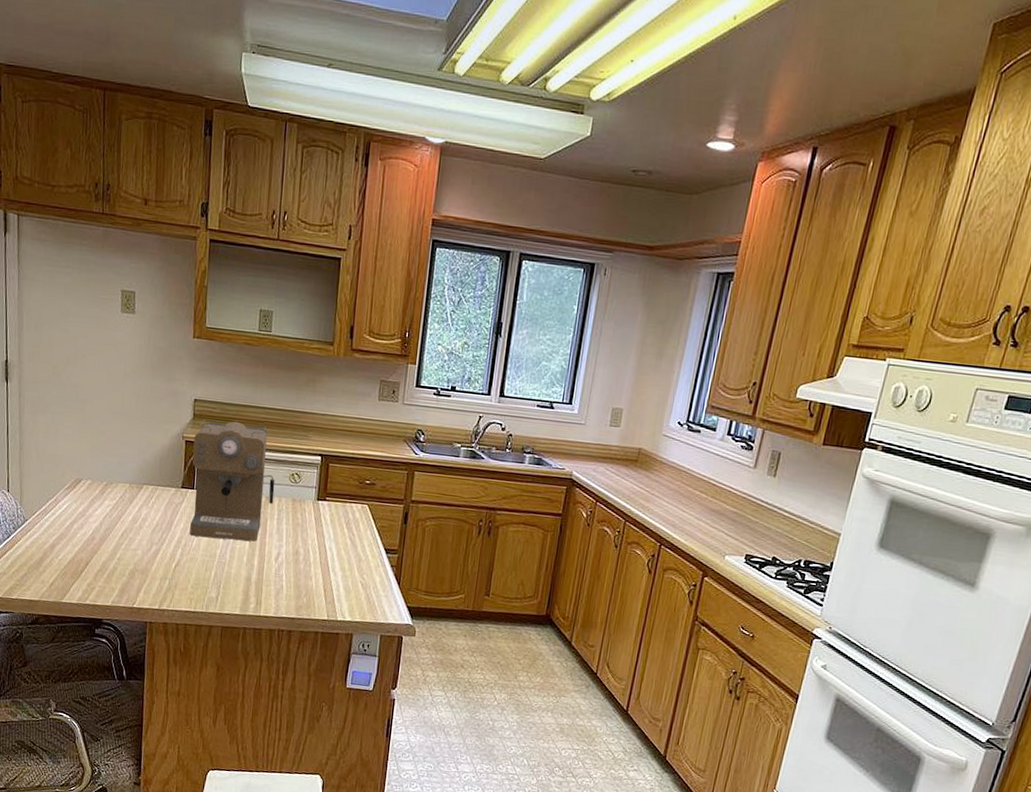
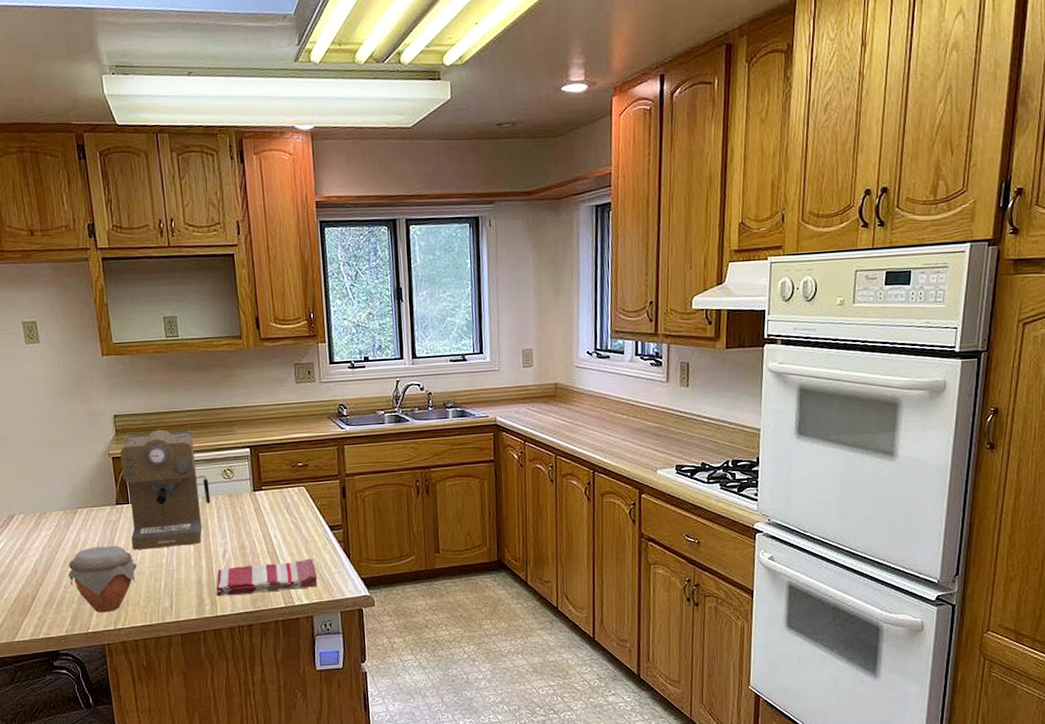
jar: none [123,525,192,592] -> present [68,545,138,613]
dish towel: none [262,570,365,607] -> present [215,558,318,597]

